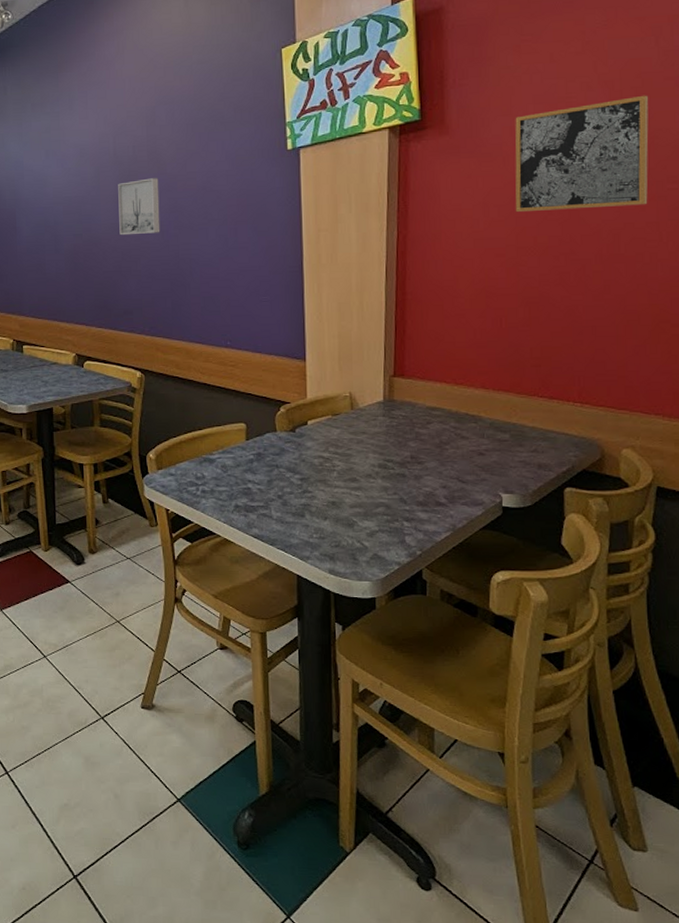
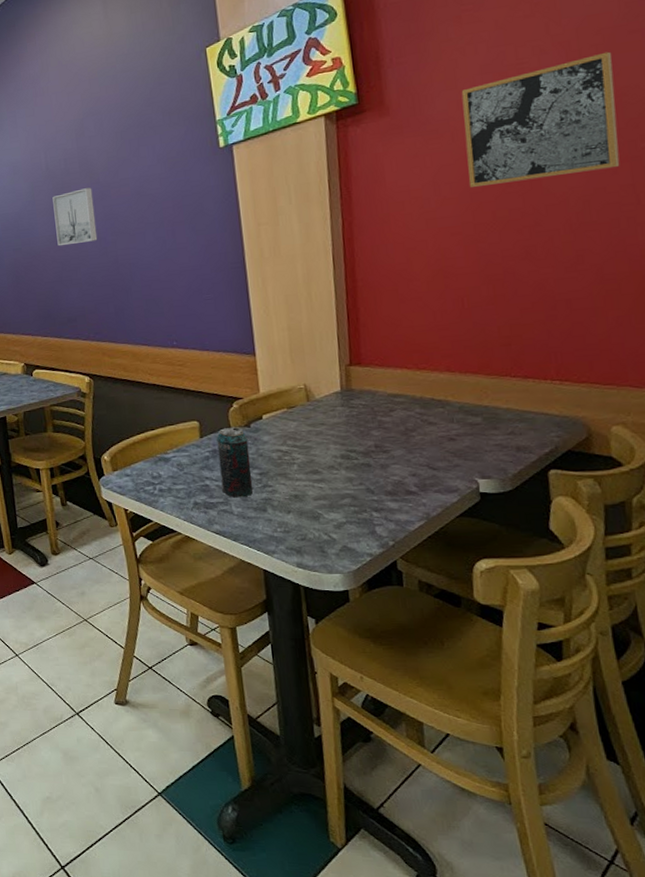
beverage can: none [262,432,293,502] -> present [216,427,253,498]

